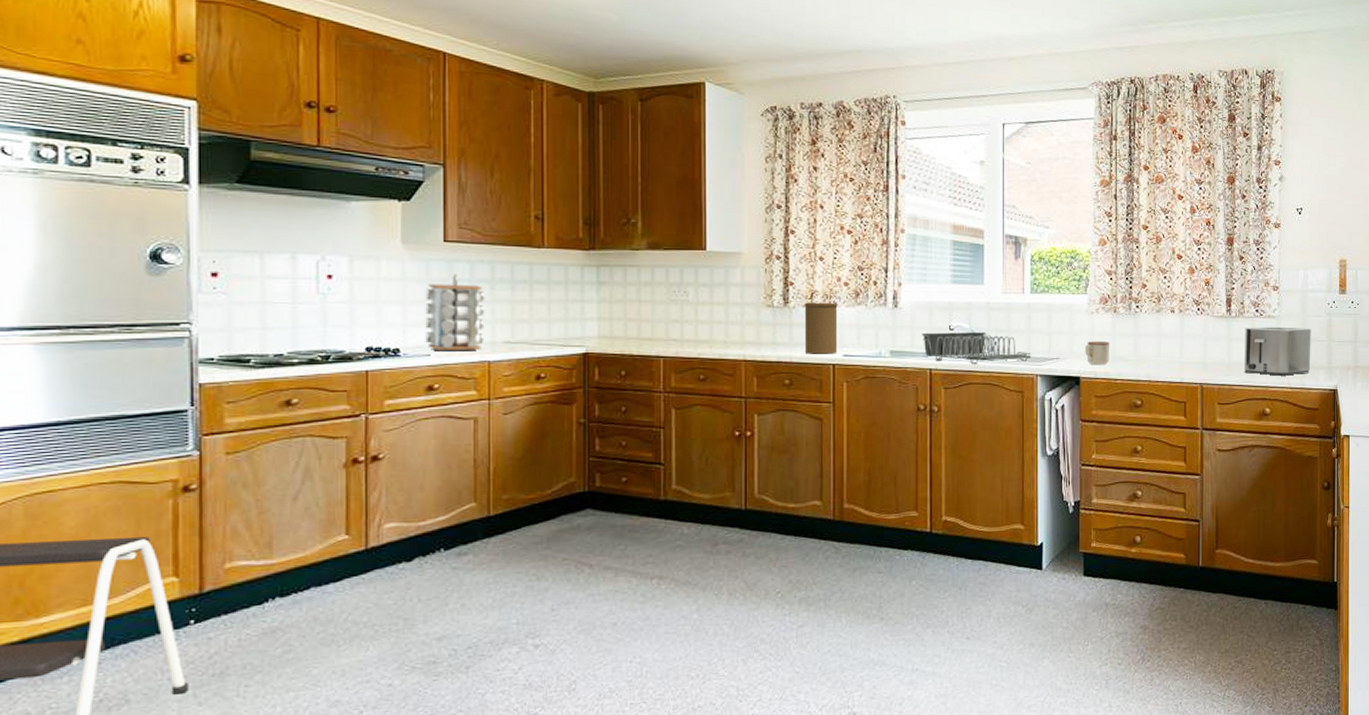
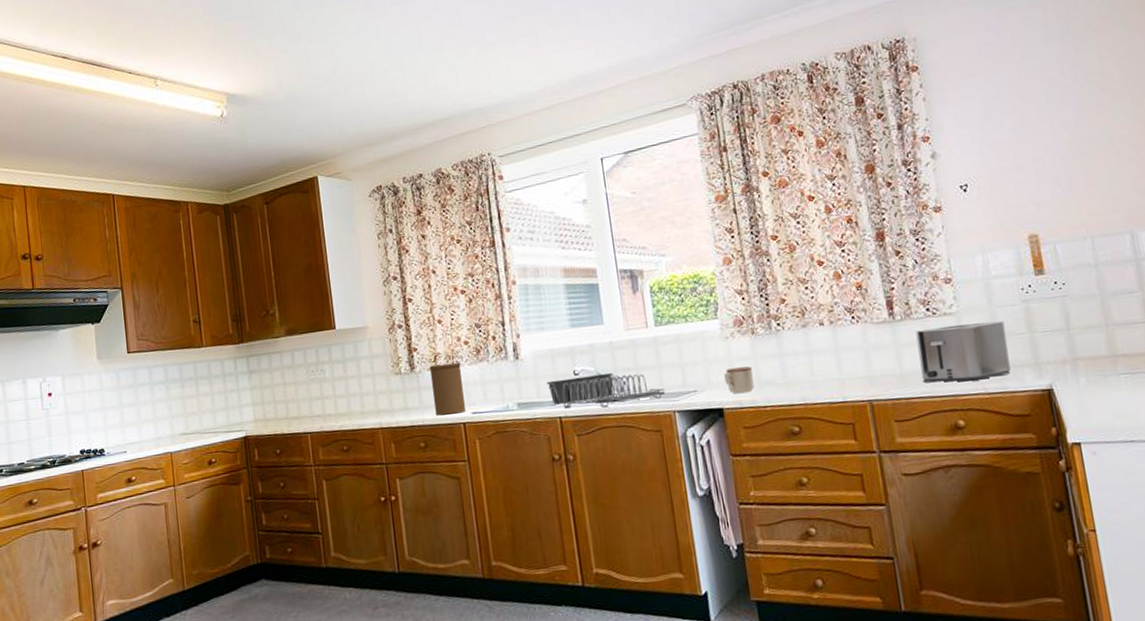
spice rack: present [425,274,485,352] -> none [118,379,166,448]

